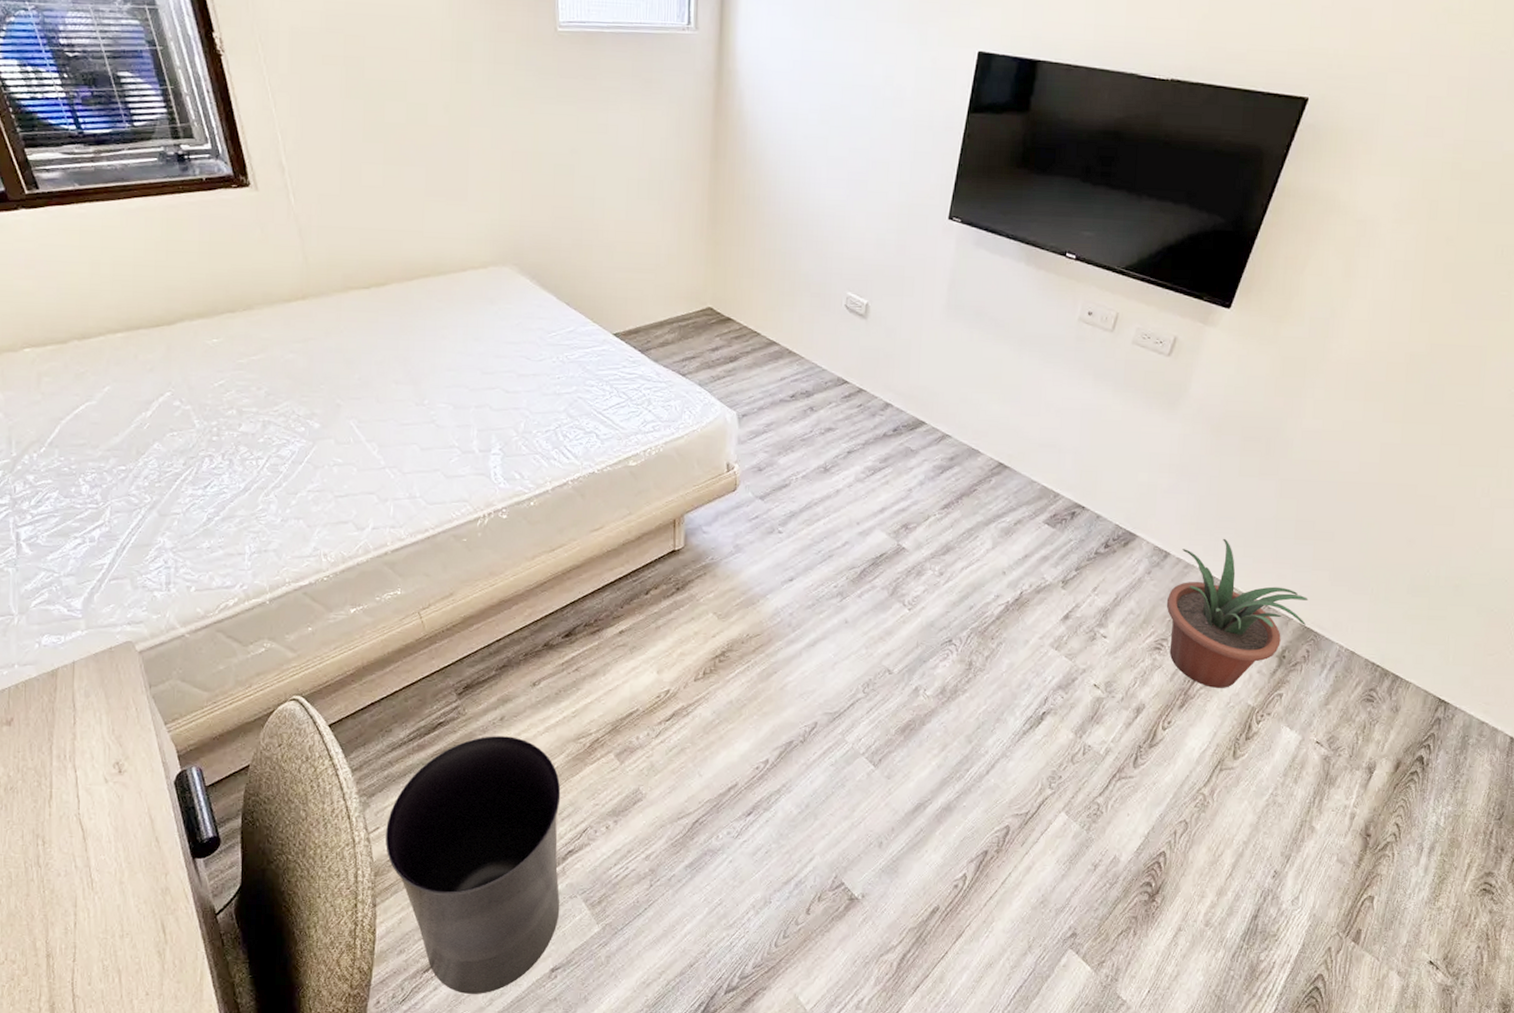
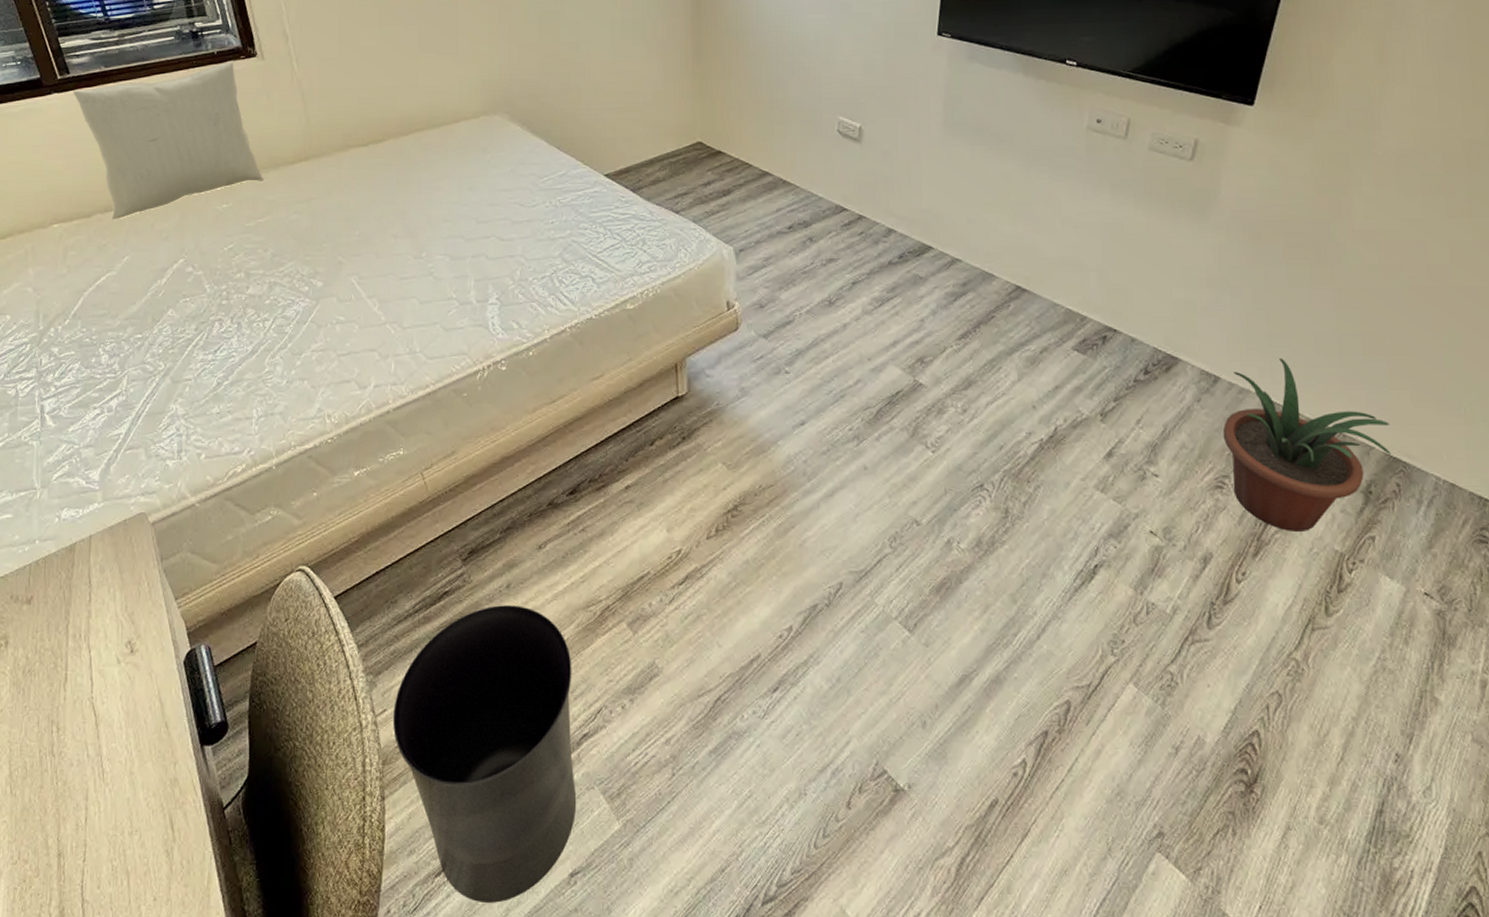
pillow: none [43,190,257,347] -> present [73,62,263,219]

